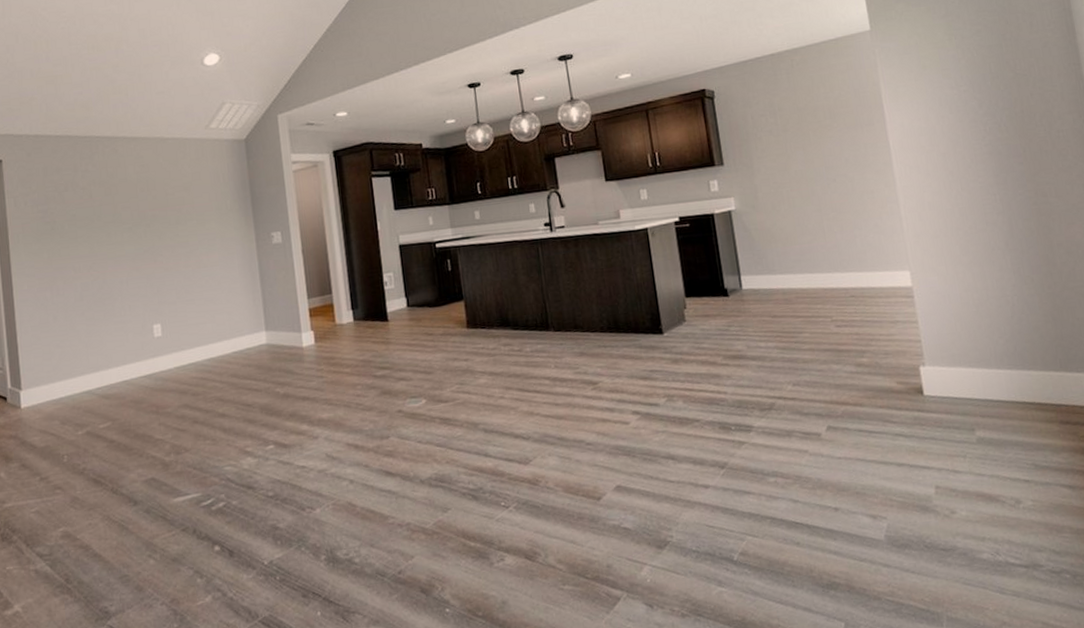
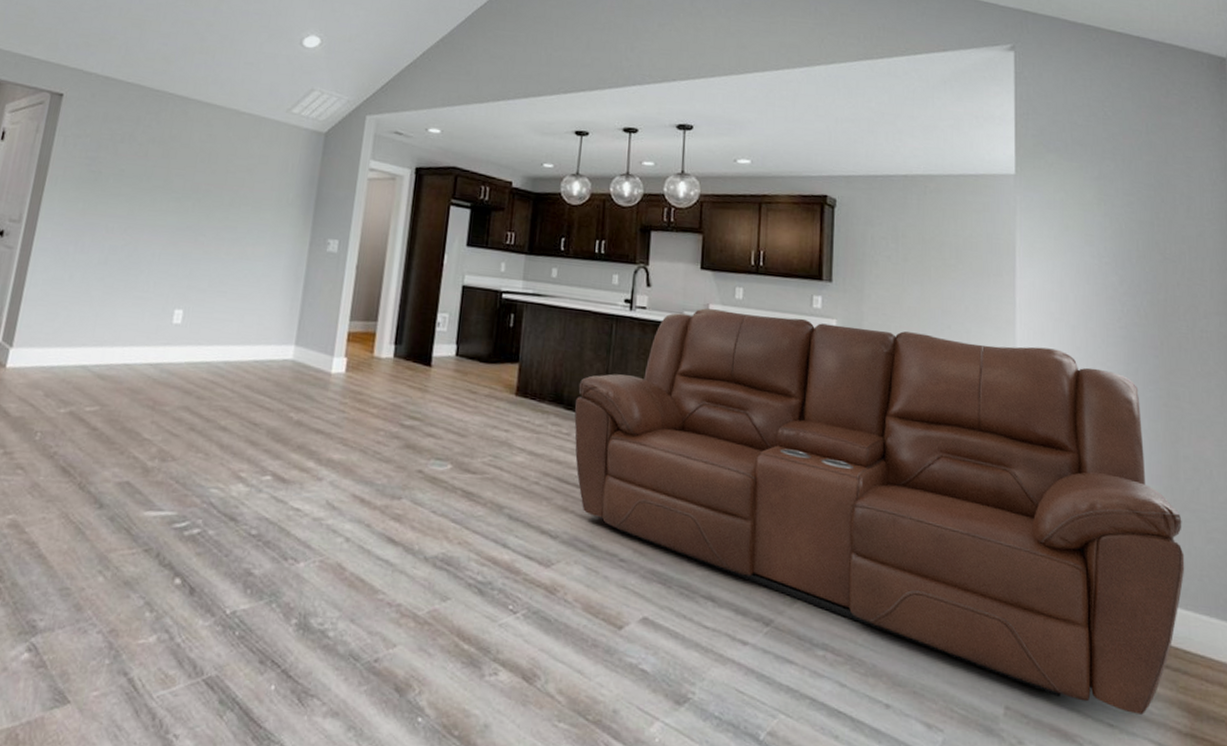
sofa: none [520,177,1072,469] -> present [574,308,1185,715]

